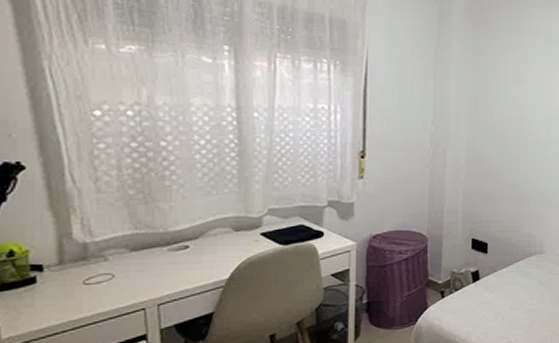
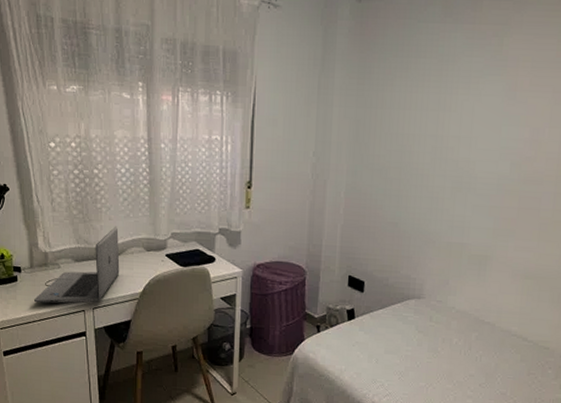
laptop: none [65,205,198,307] -> present [34,226,120,304]

